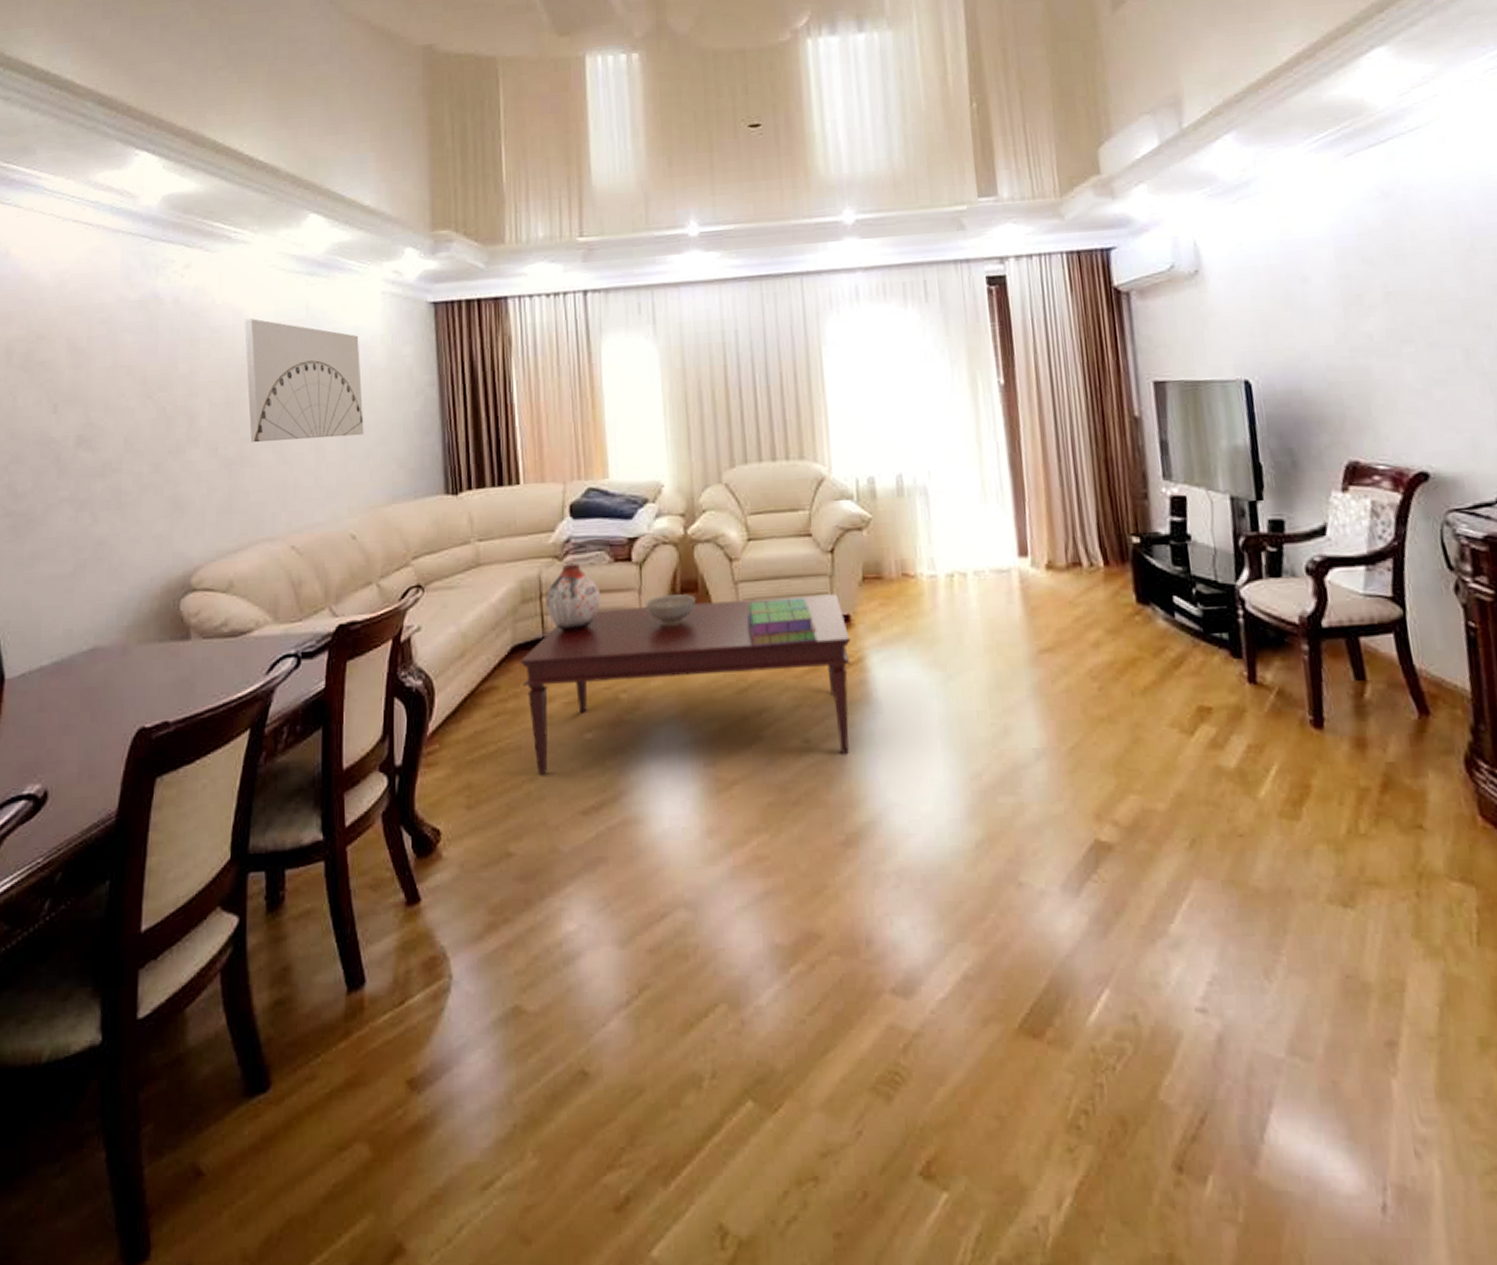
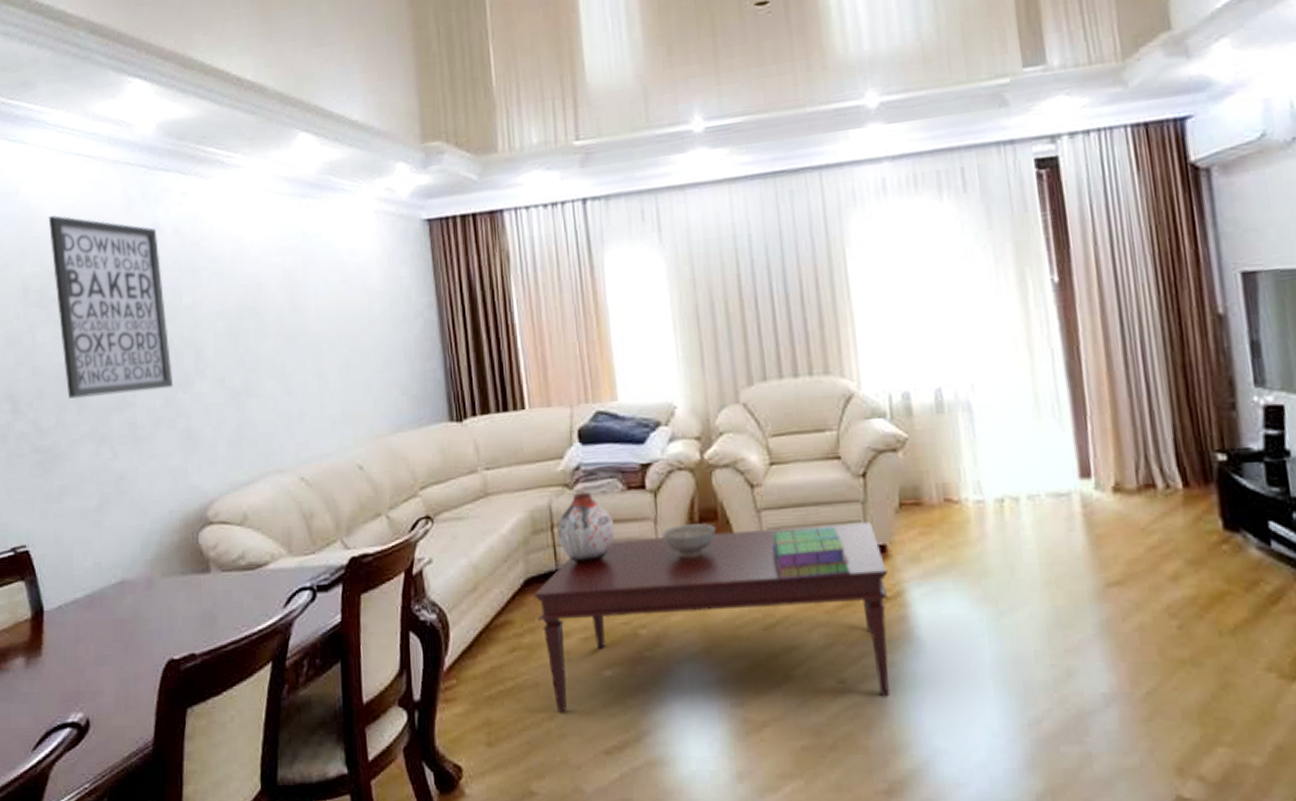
wall art: none [39,280,163,464] -> present [48,215,173,399]
wall art: present [245,318,364,443] -> none [243,245,365,374]

